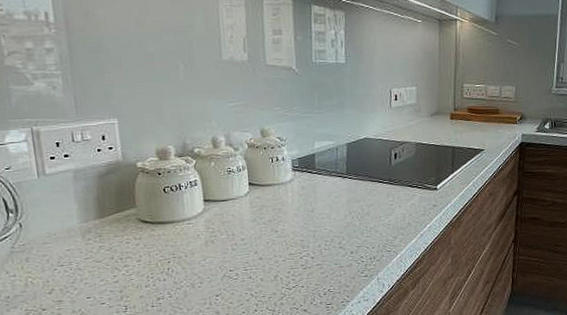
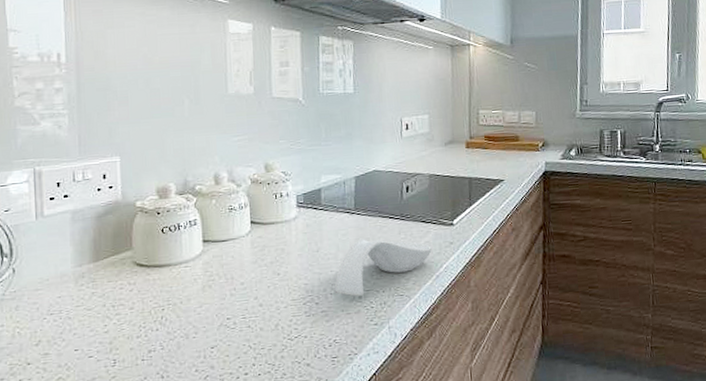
spoon rest: none [328,201,417,252] -> present [334,239,432,297]

